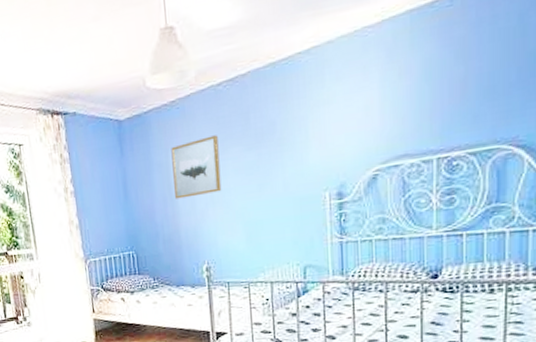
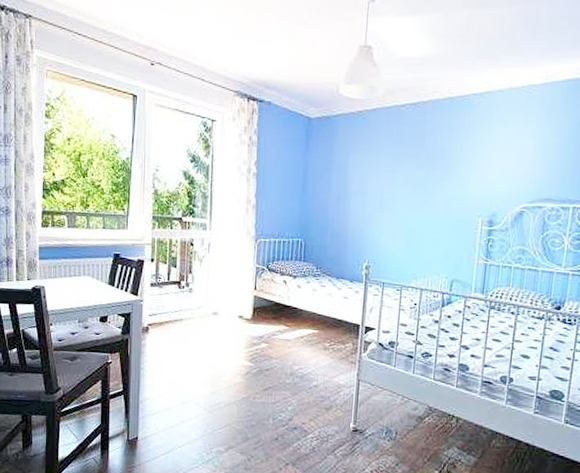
wall art: present [171,135,222,199] -> none [349,149,395,200]

